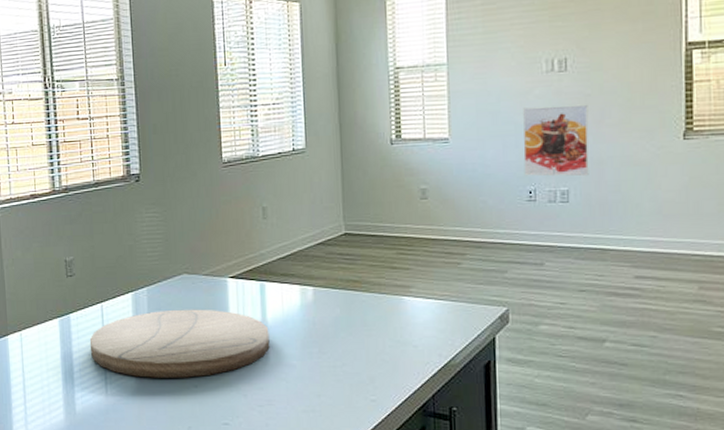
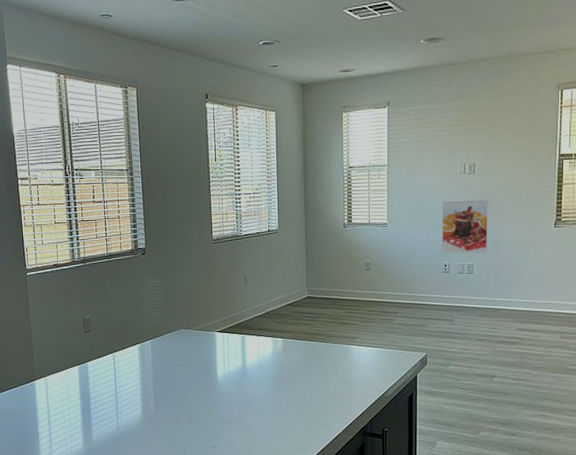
cutting board: present [89,309,270,378] -> none [103,357,248,412]

